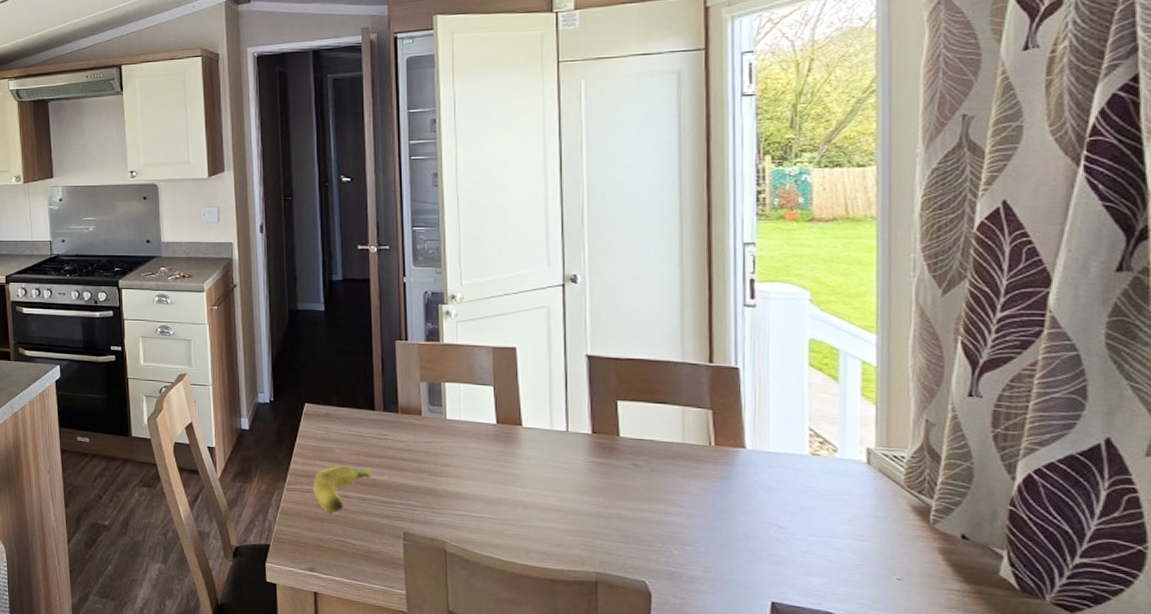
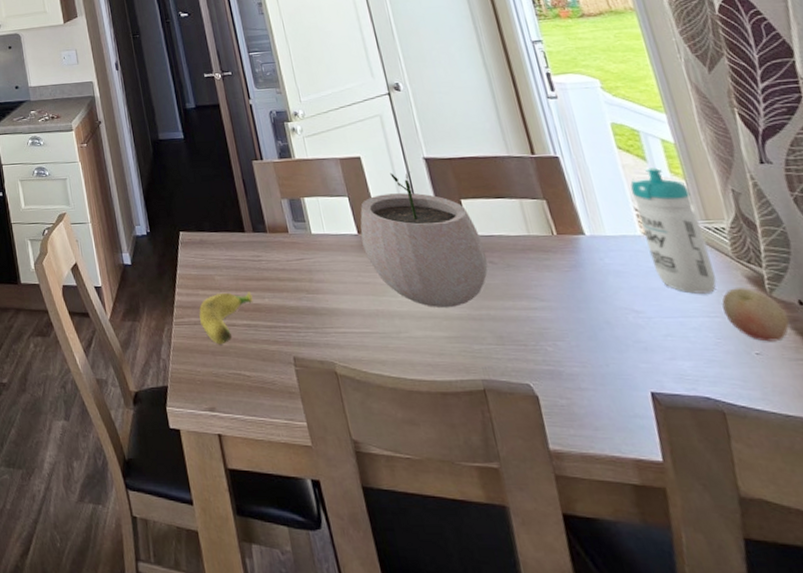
plant pot: none [500,366,632,504] -> present [360,171,488,308]
water bottle: none [810,388,879,518] -> present [630,167,717,294]
fruit: none [876,515,945,570] -> present [722,288,790,342]

